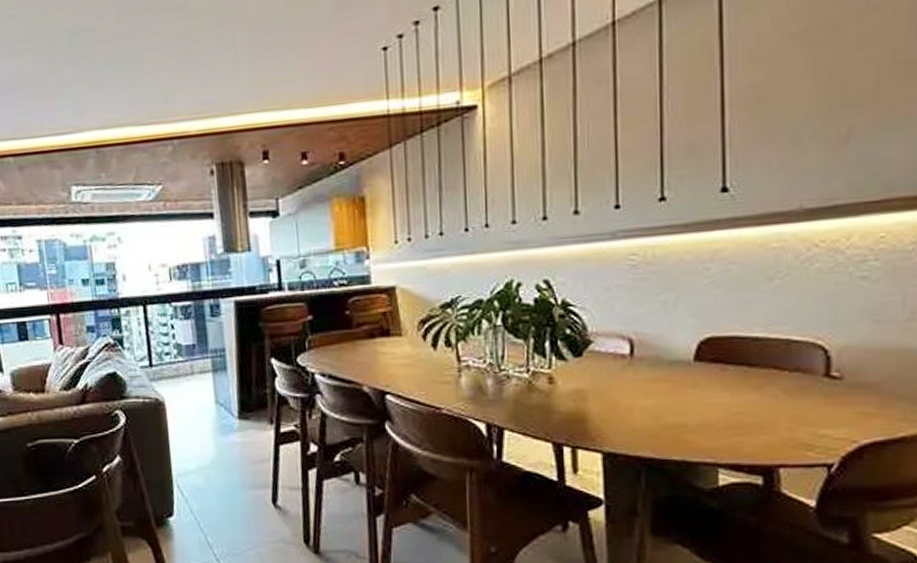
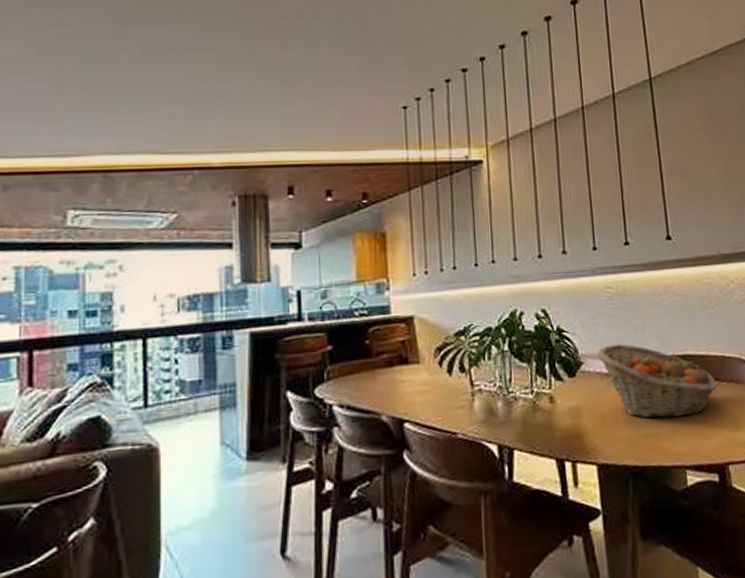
fruit basket: none [612,321,774,409] -> present [597,344,717,419]

